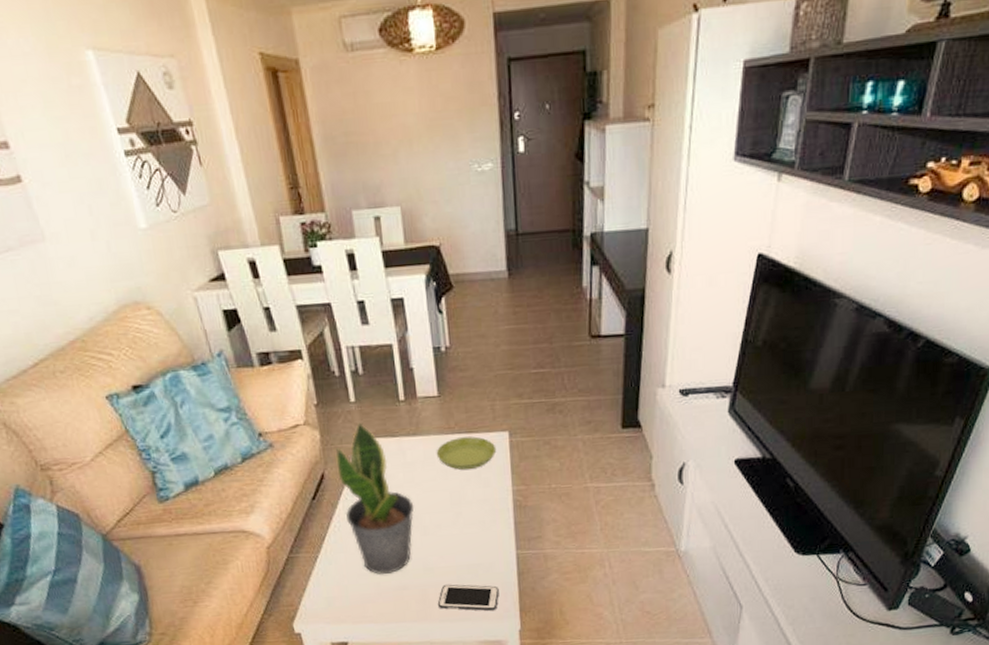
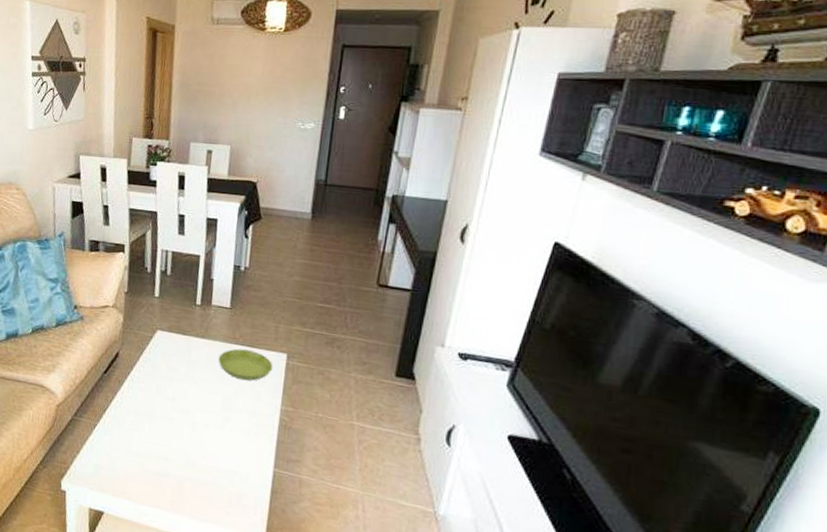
potted plant: present [336,422,414,574] -> none [128,315,189,458]
cell phone: present [437,584,499,611] -> none [190,482,251,522]

